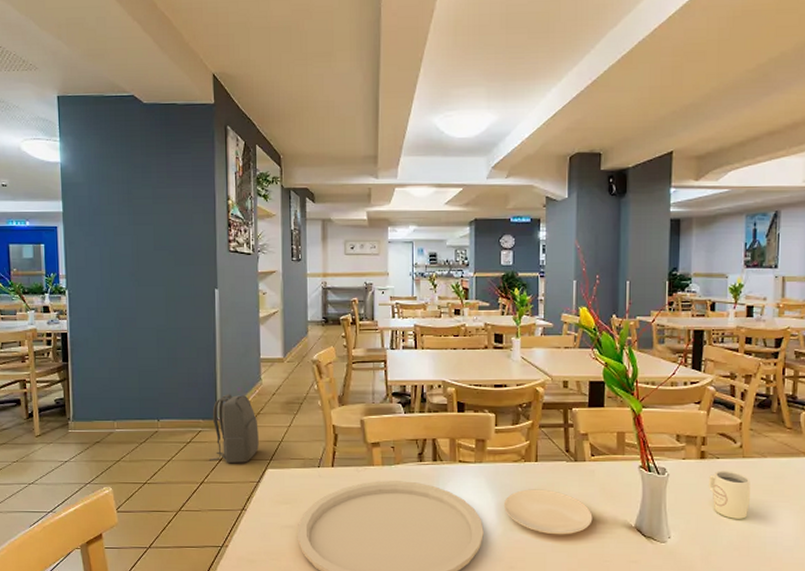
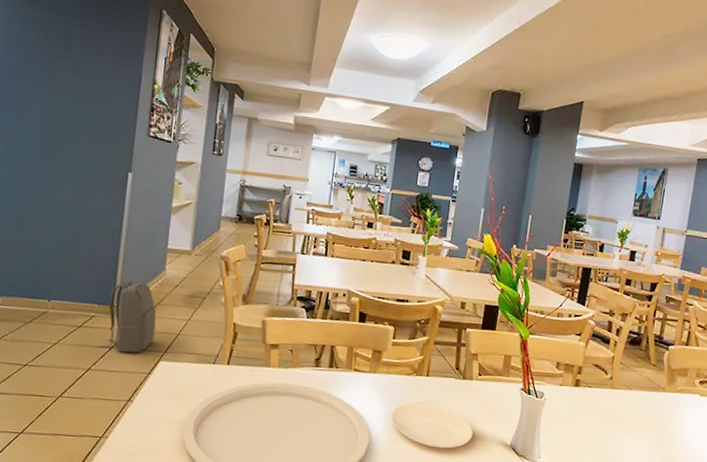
mug: present [708,471,750,519] -> none [578,399,616,445]

